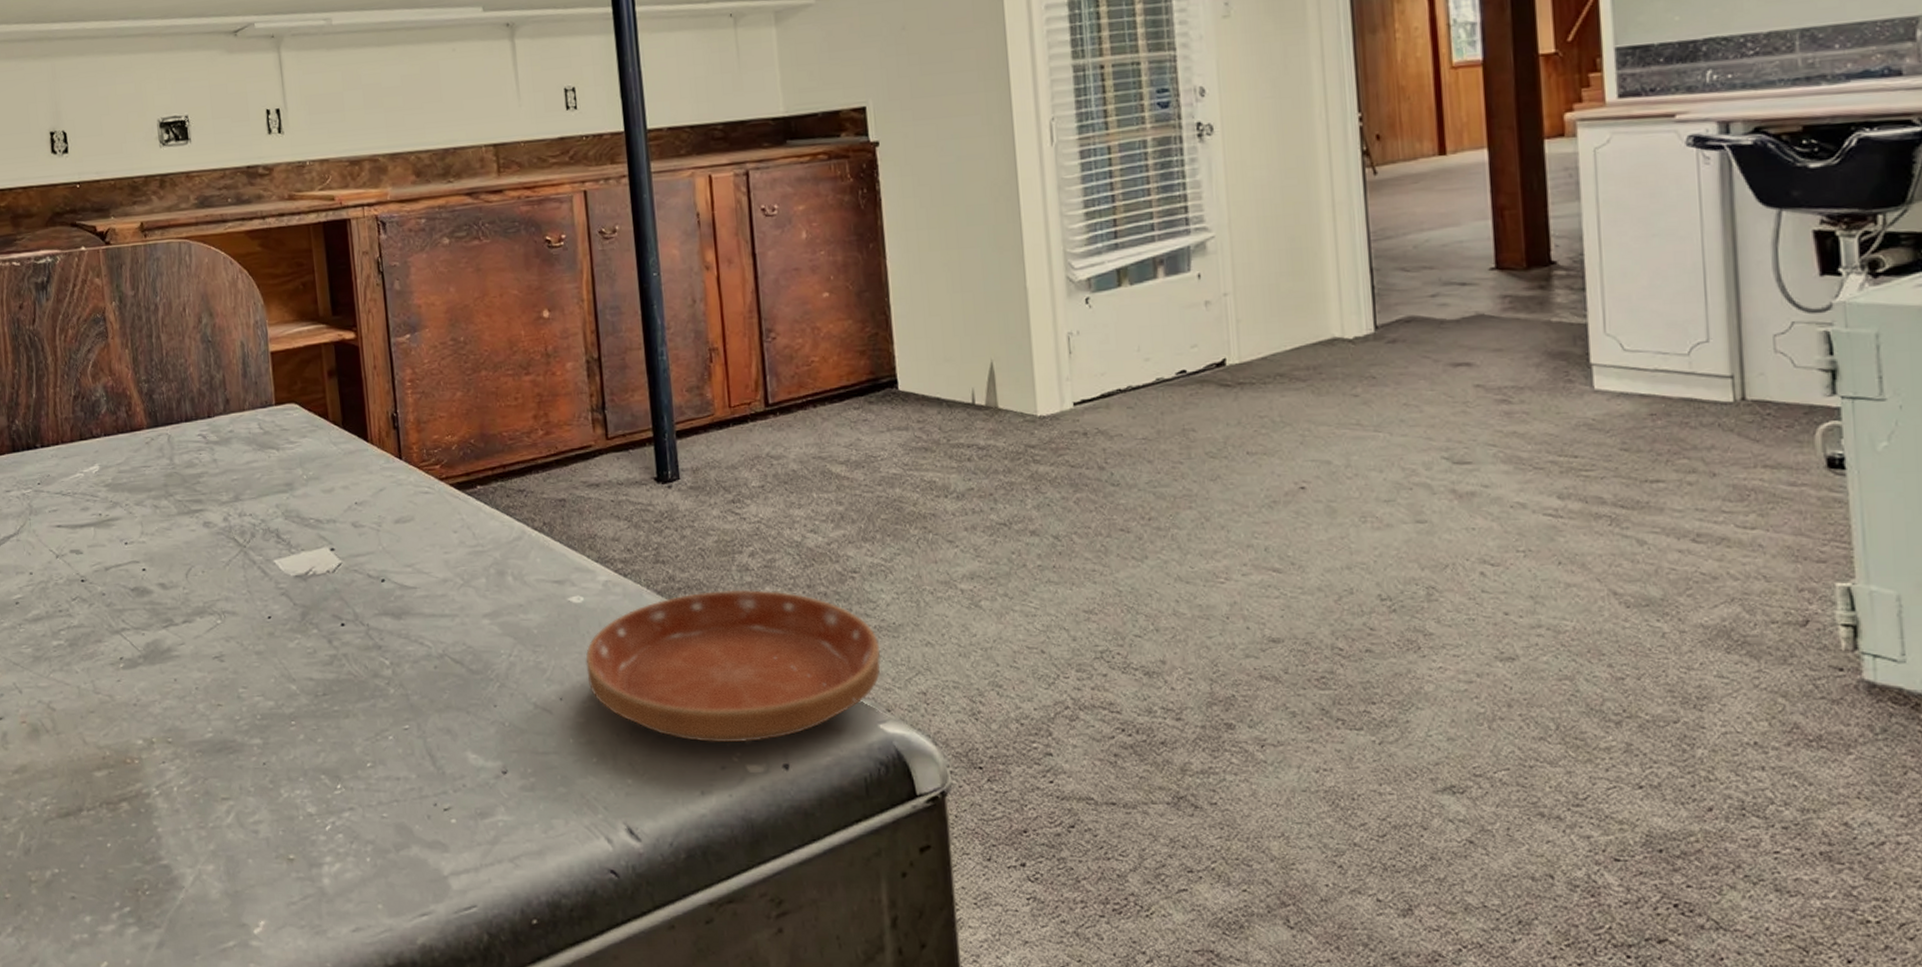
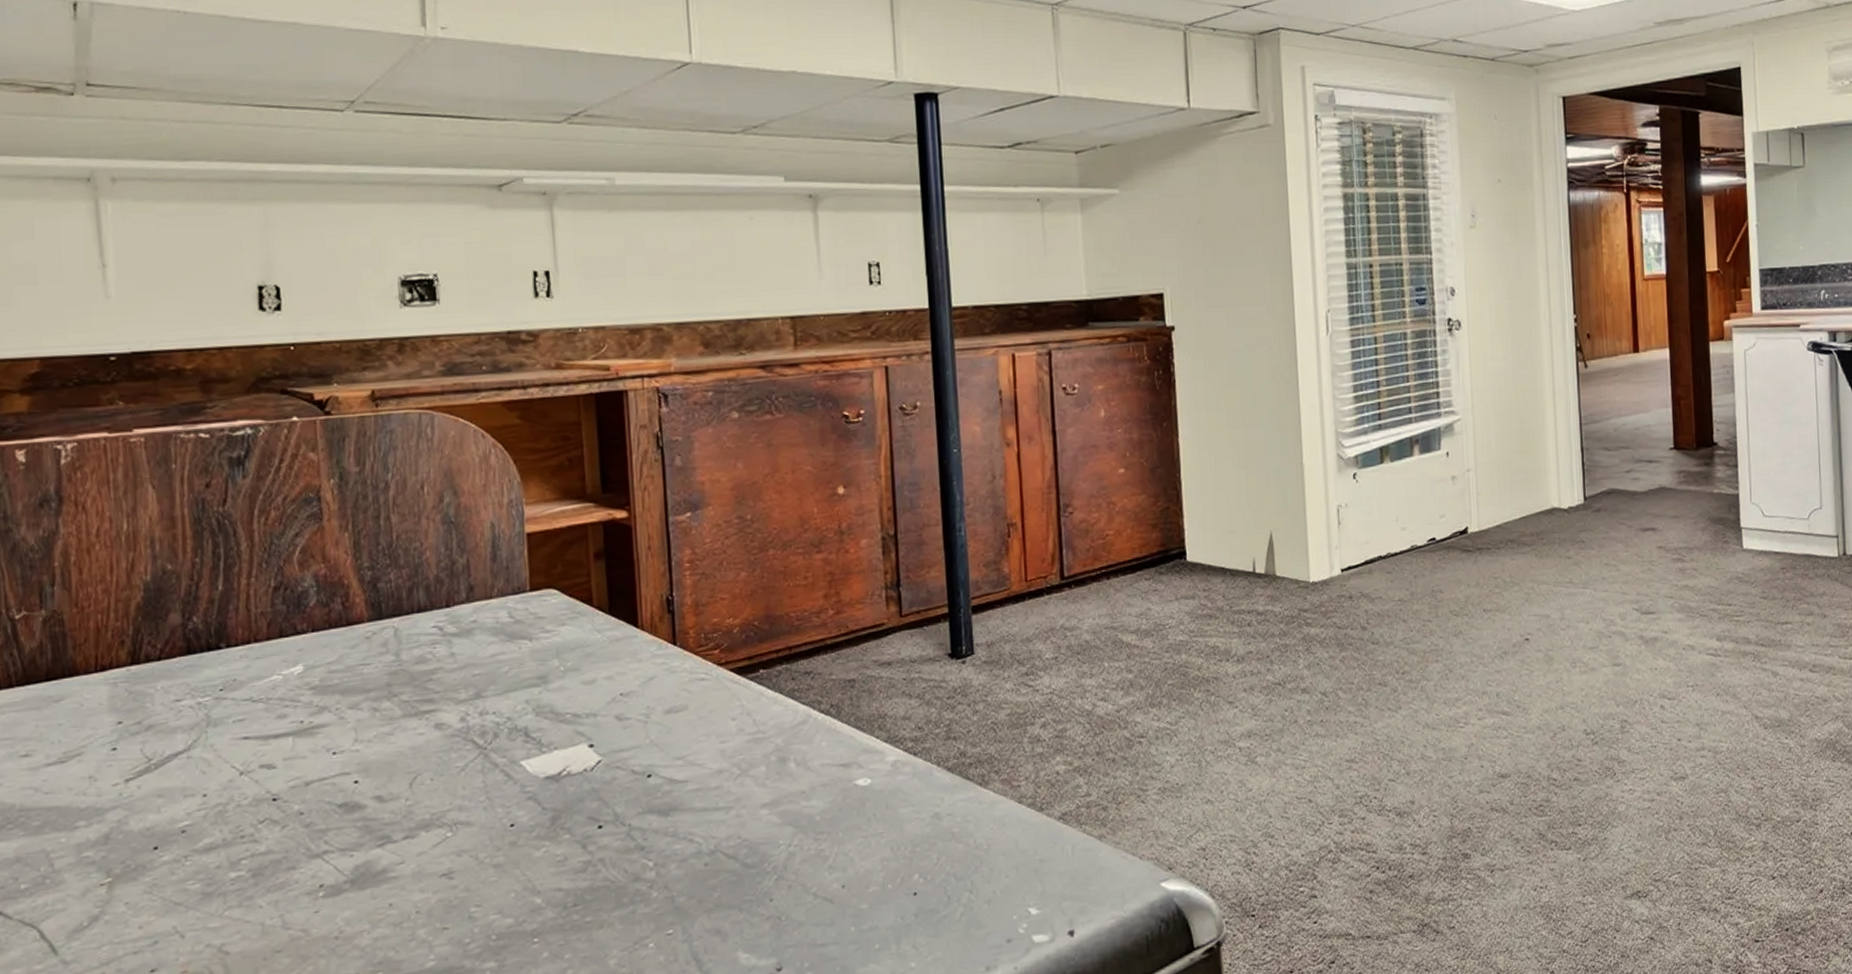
saucer: present [585,589,881,742] -> none [871,760,1165,917]

